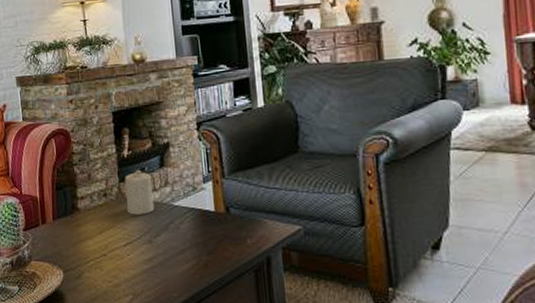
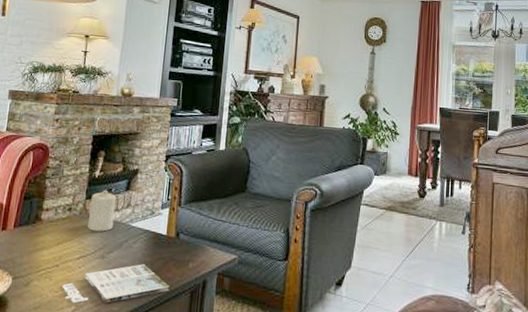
magazine: none [114,245,230,292] -> present [62,264,170,304]

